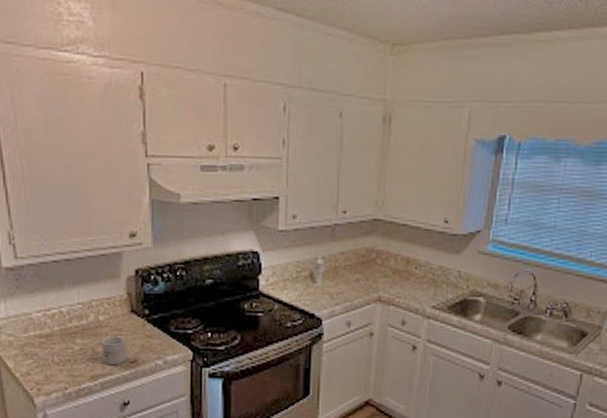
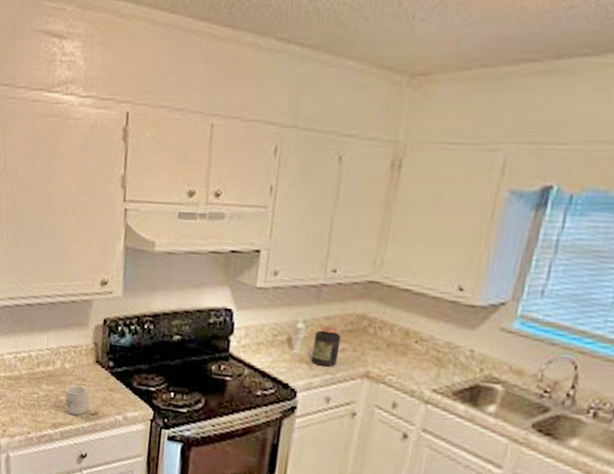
jar: none [332,259,355,295] -> present [311,325,341,367]

